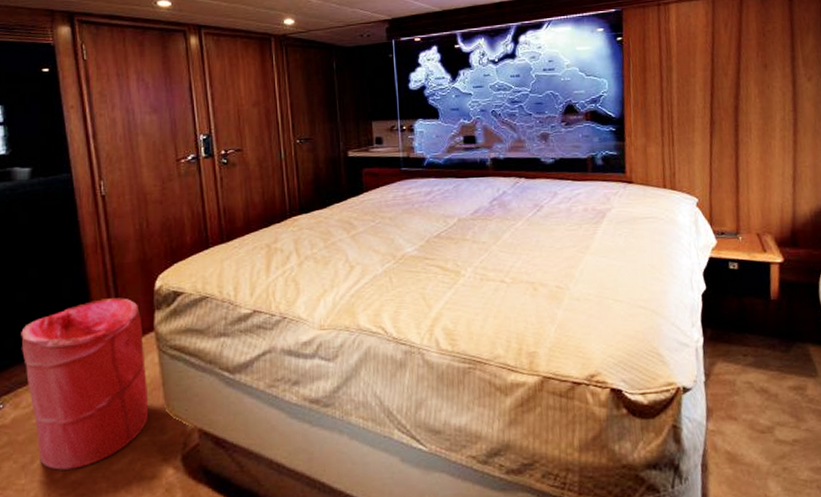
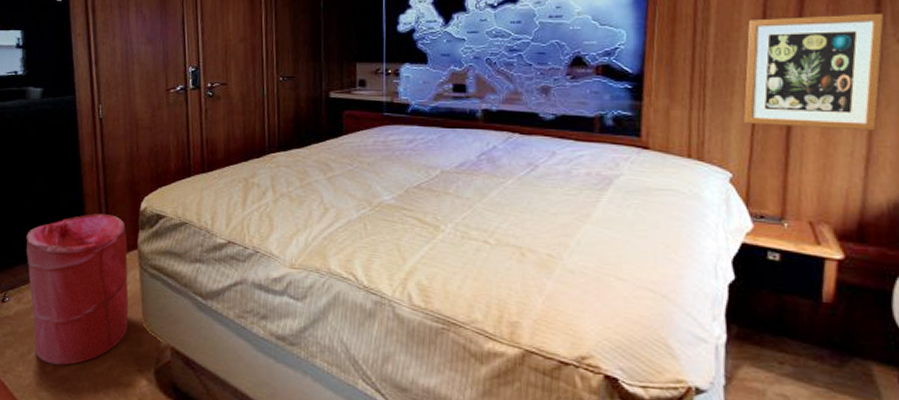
wall art: none [701,57,799,156] -> present [744,13,885,131]

